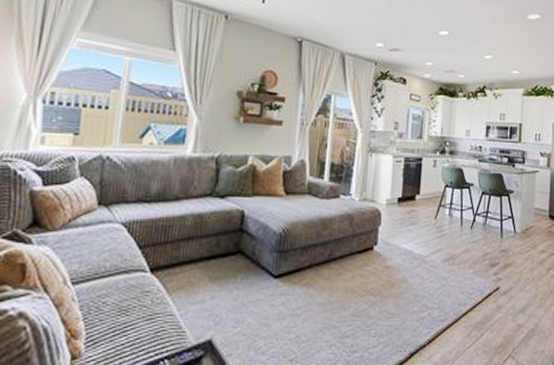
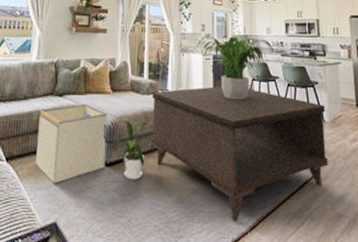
storage bin: none [188,207,278,297] -> present [36,103,107,183]
house plant: none [276,227,332,293] -> present [107,121,155,180]
coffee table: none [327,192,518,335] -> present [151,86,328,222]
potted plant: none [388,135,471,208] -> present [197,36,273,100]

